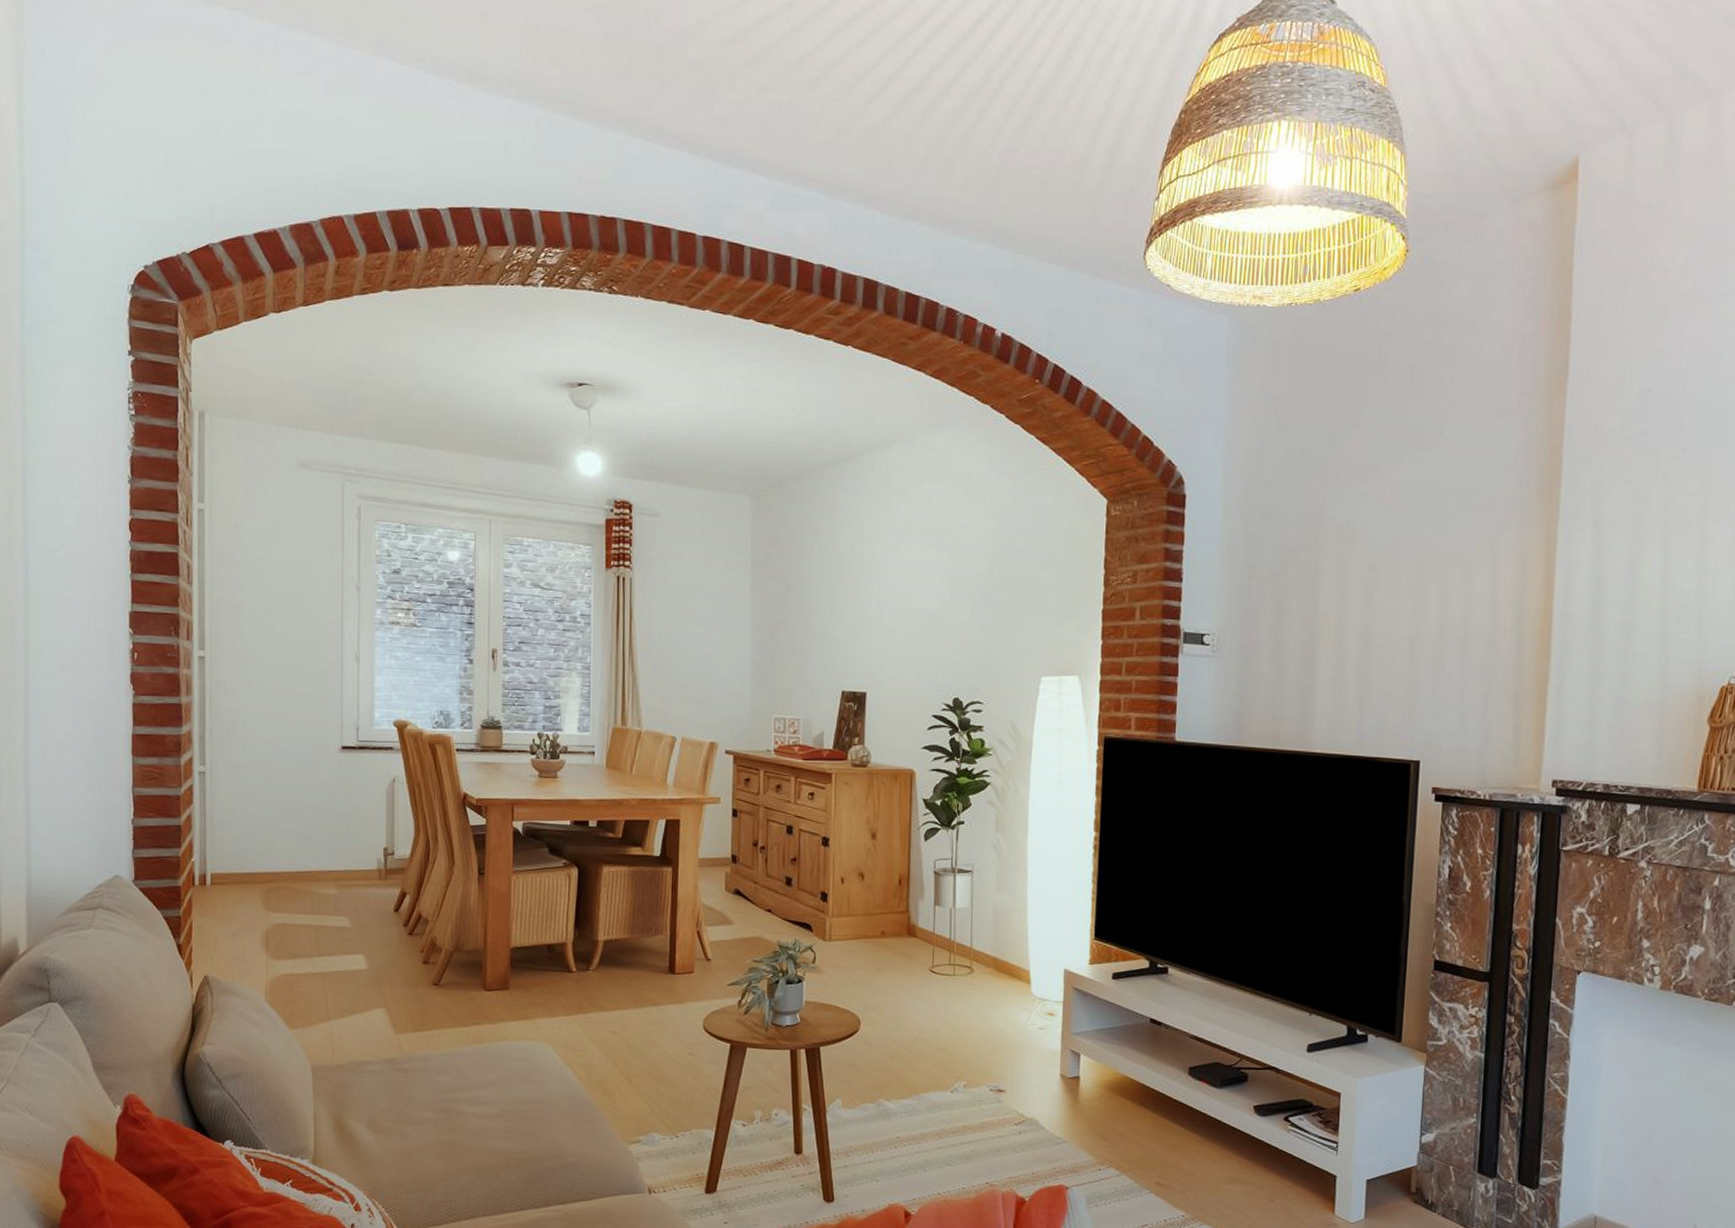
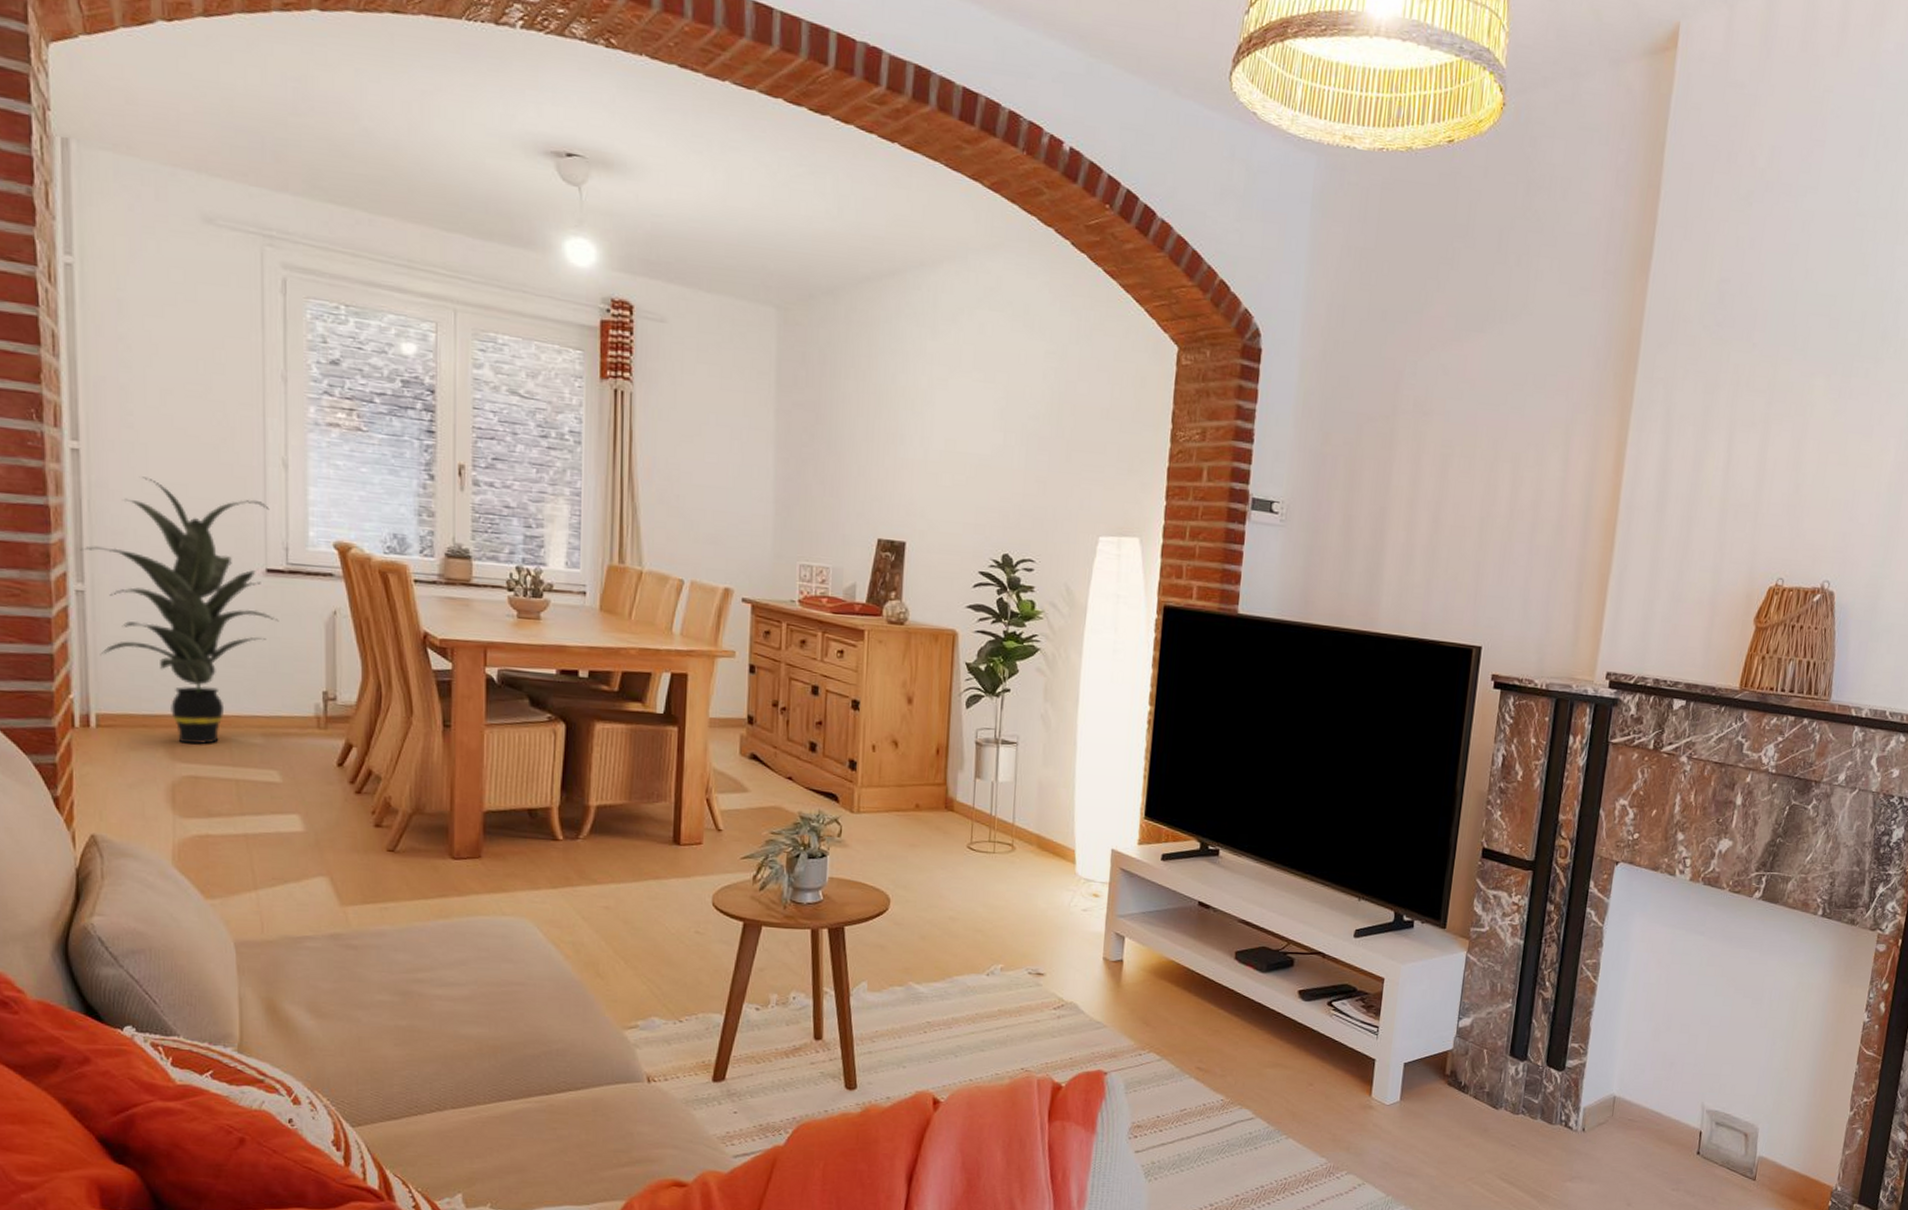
indoor plant: none [203,676,351,897] -> present [80,477,279,744]

